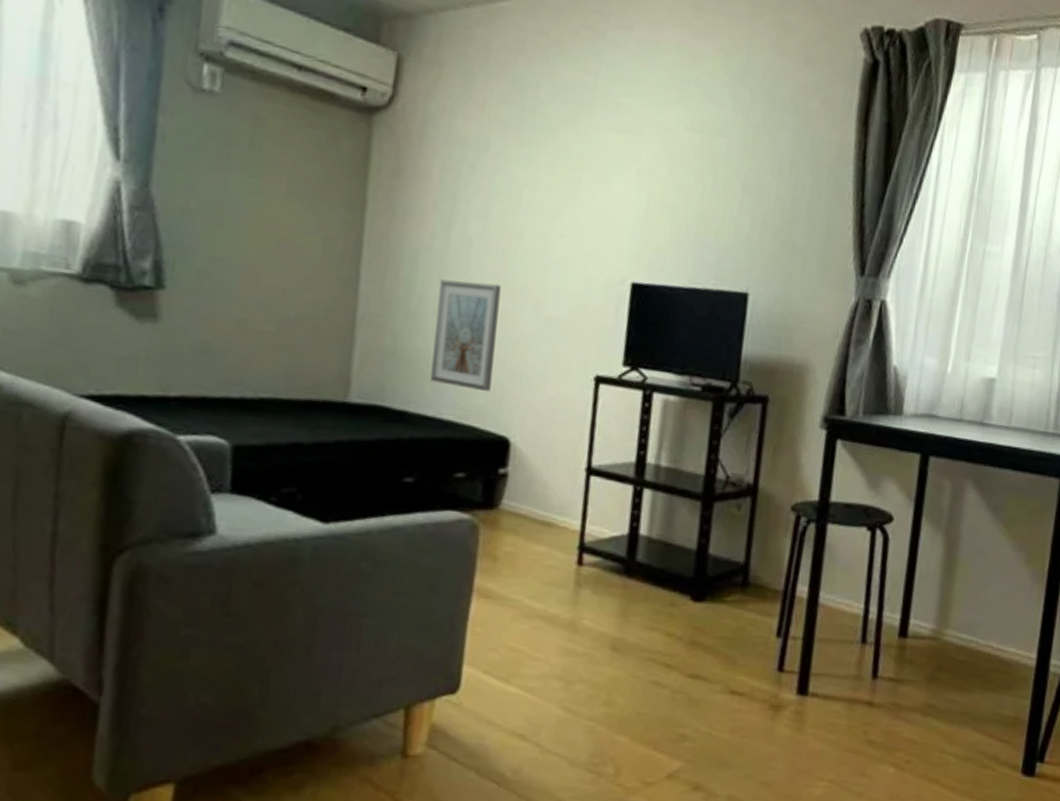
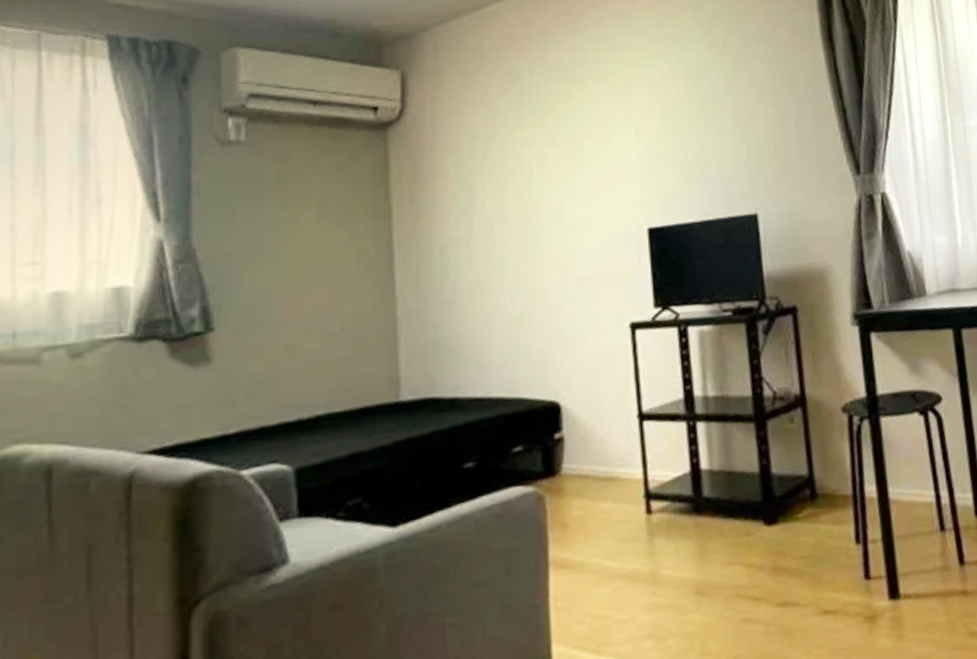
picture frame: present [429,279,501,392] -> none [469,257,533,364]

